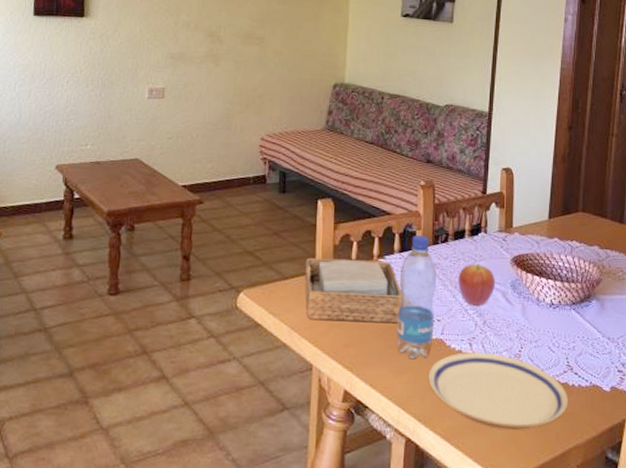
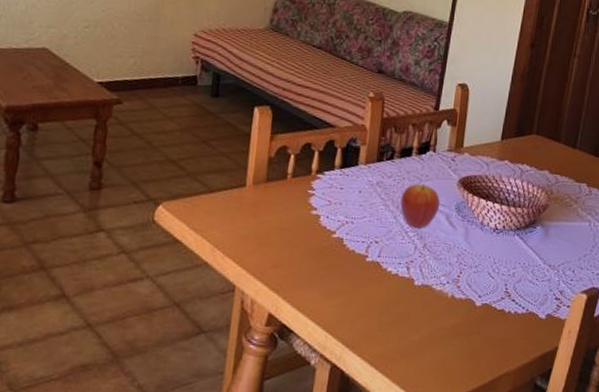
napkin holder: present [304,257,402,324] -> none [232,169,340,245]
bottle: present [396,235,436,360] -> none [329,150,379,283]
plate: present [428,352,568,430] -> none [360,276,503,356]

